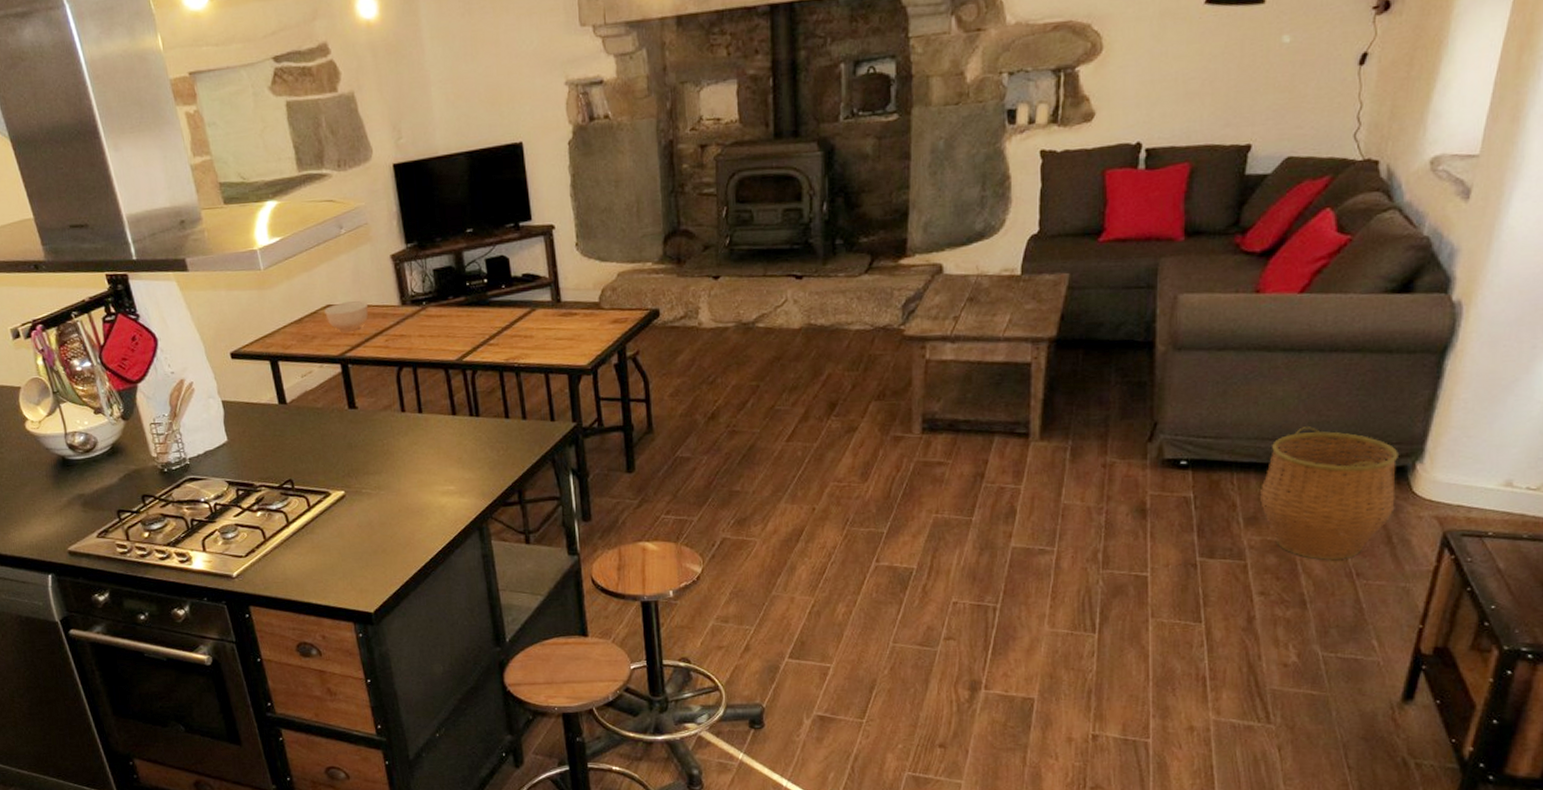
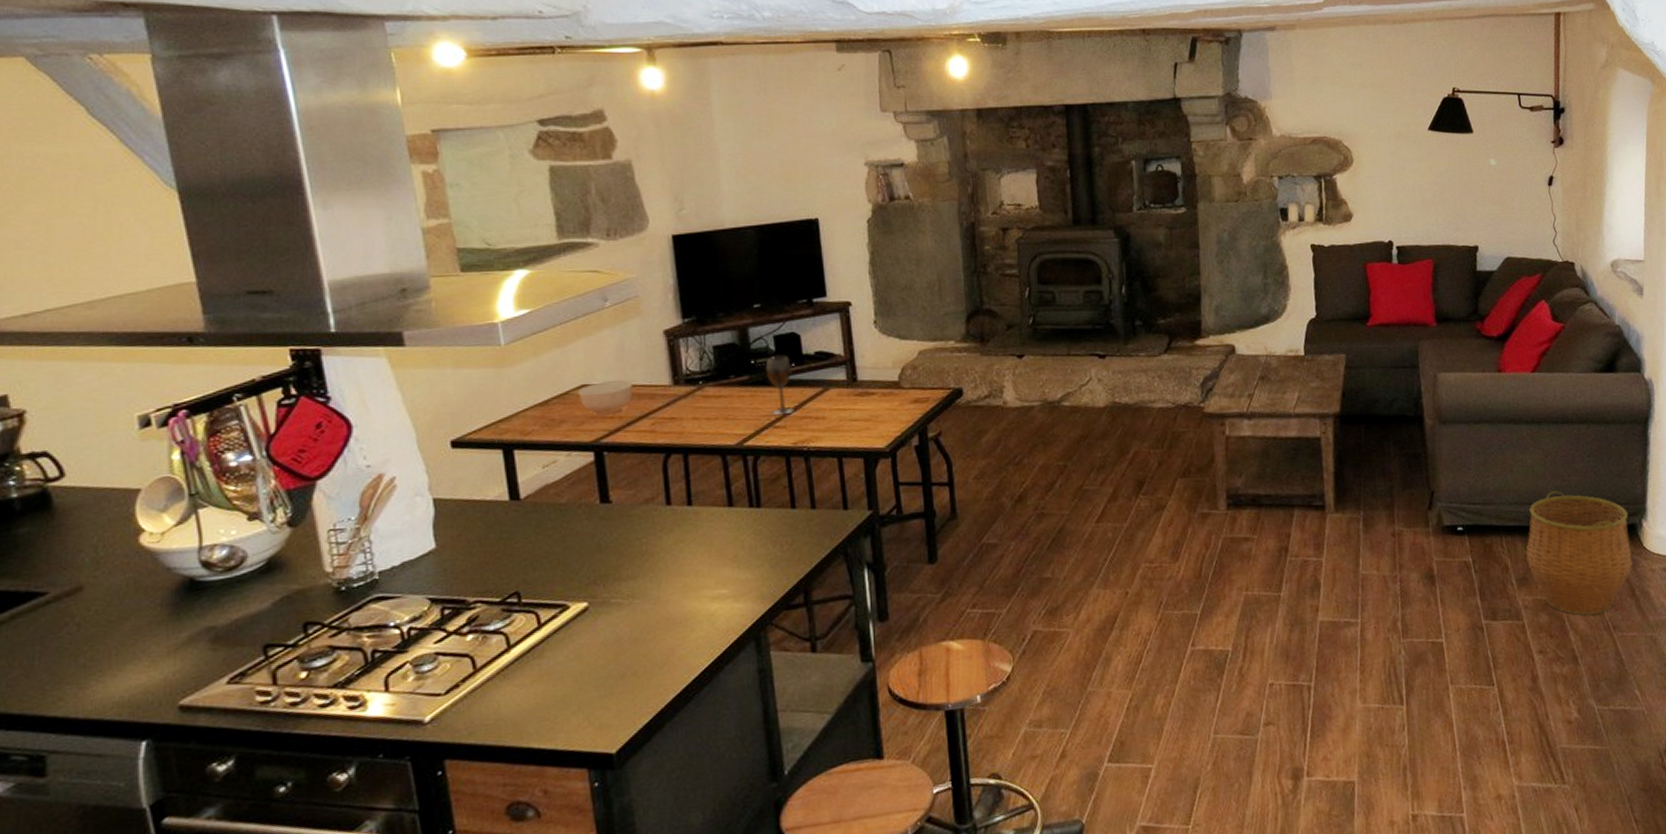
wine glass: none [479,276,506,334] -> present [765,354,795,416]

